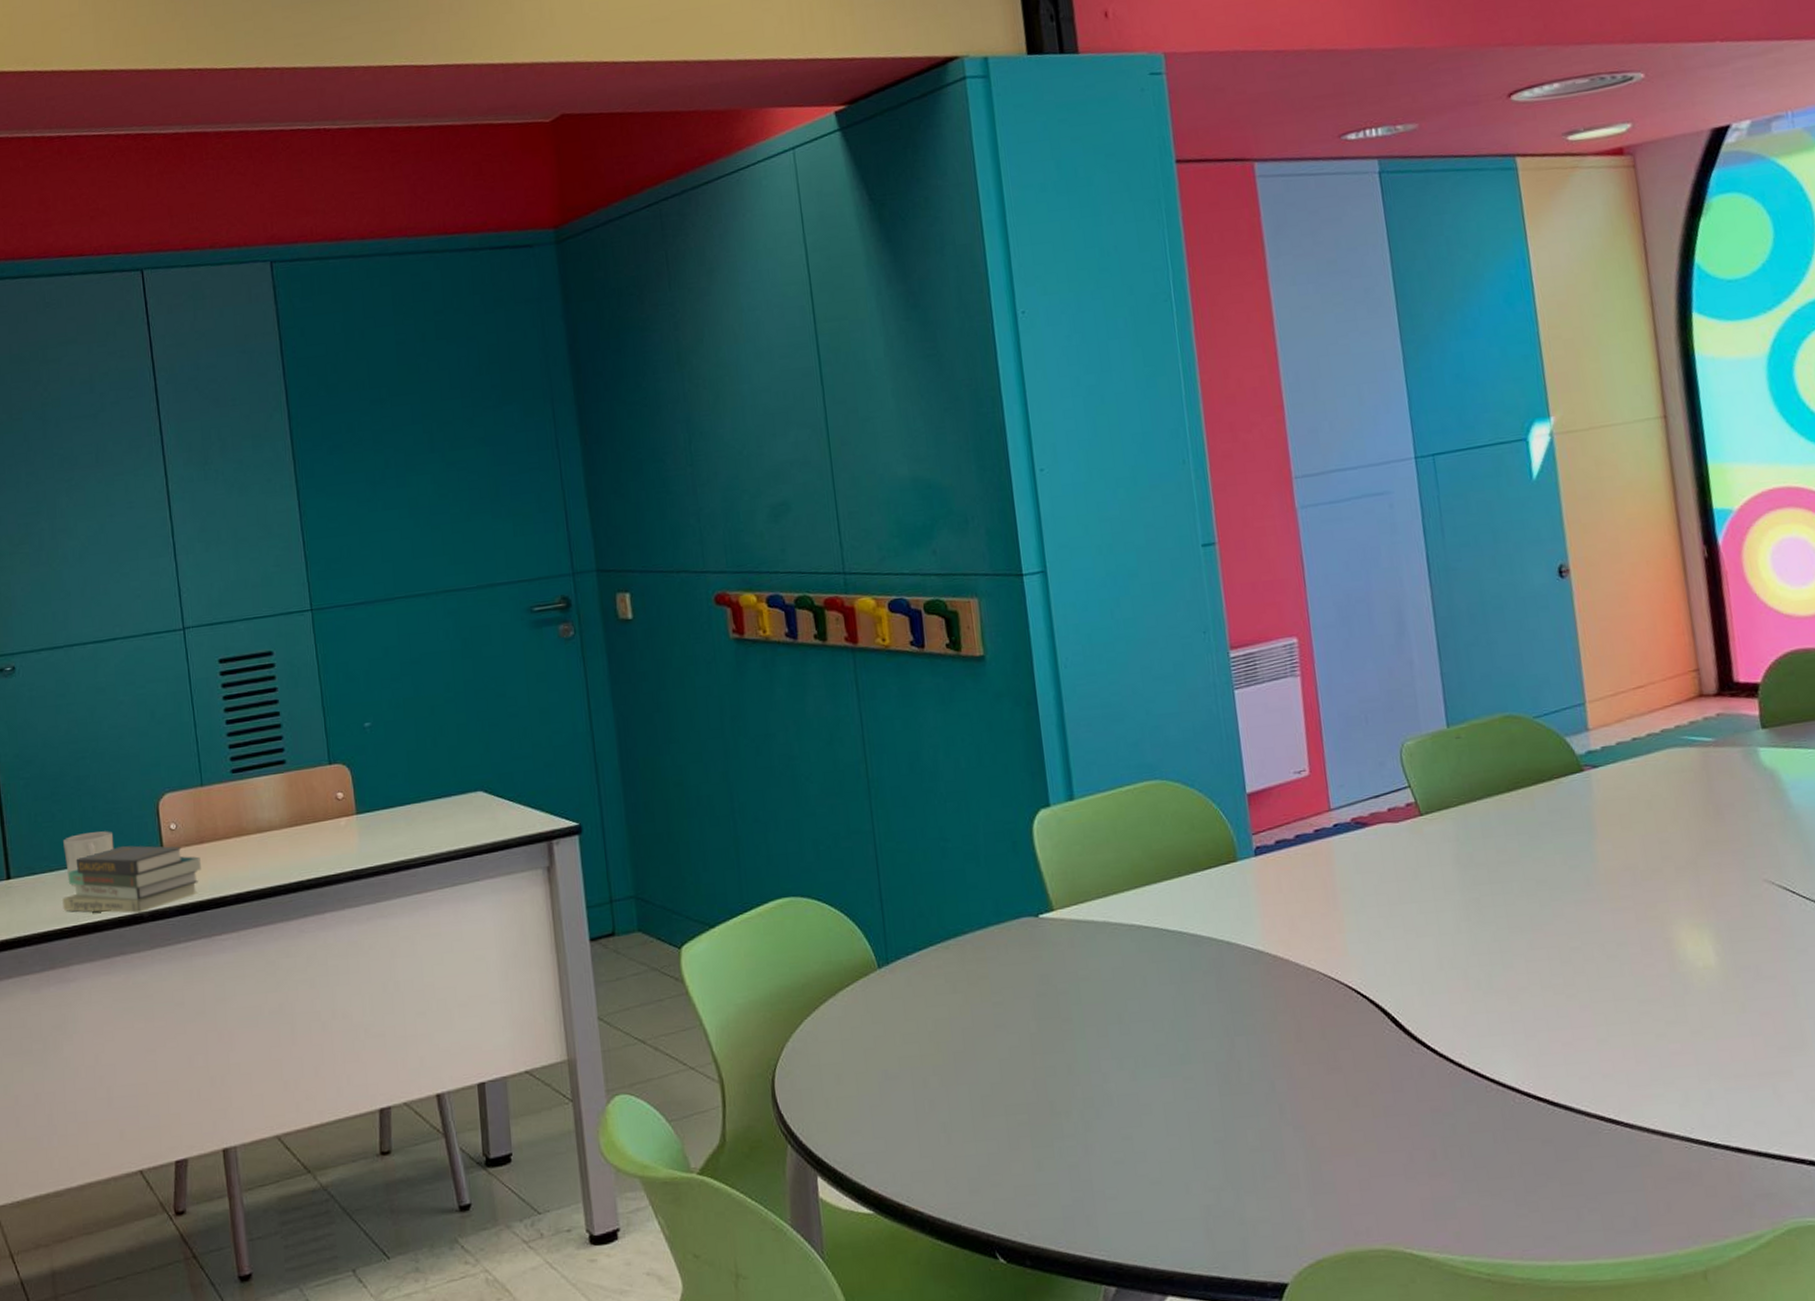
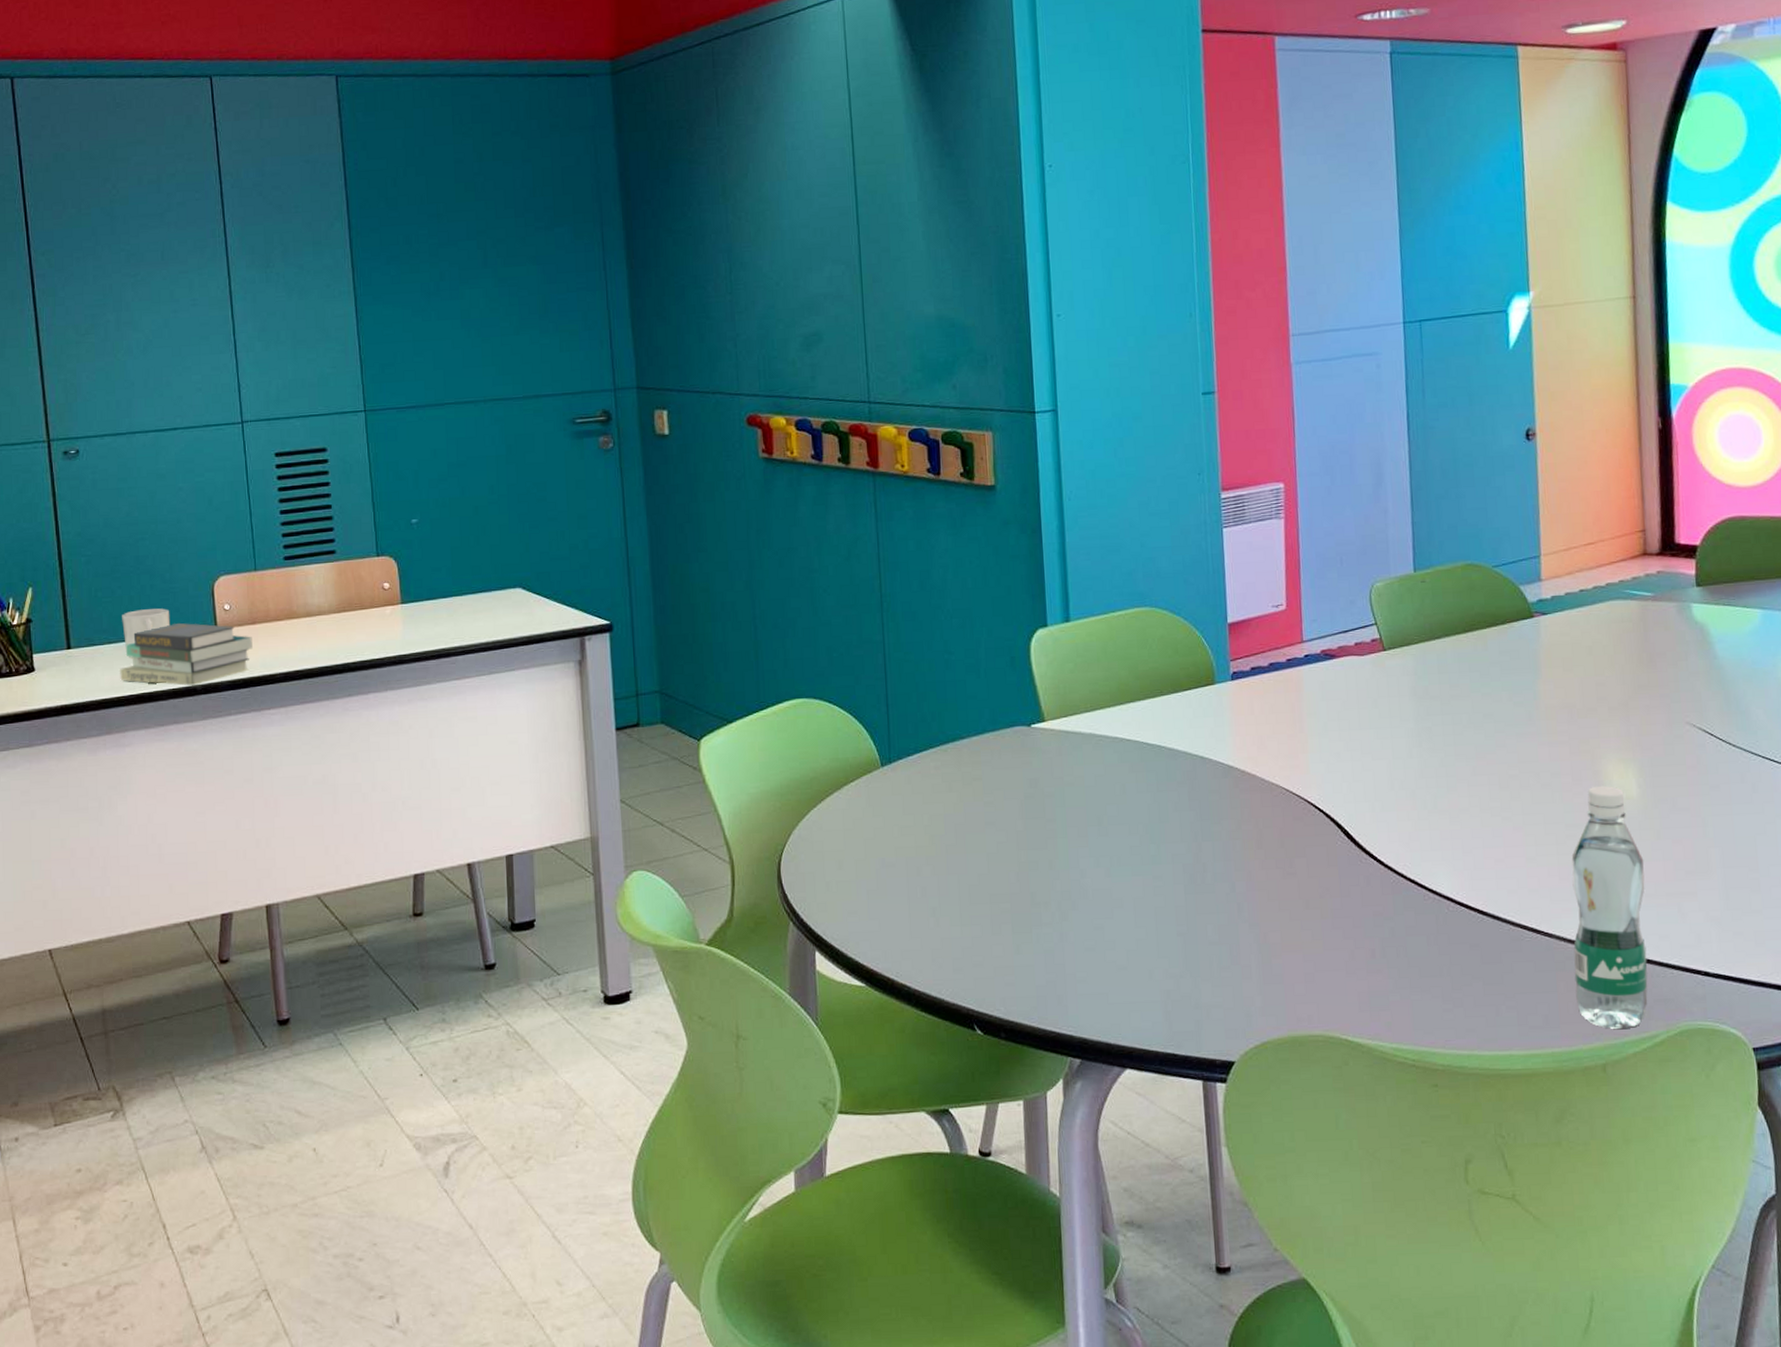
bottle: none [1647,954,1748,1230] -> present [1571,785,1648,1029]

